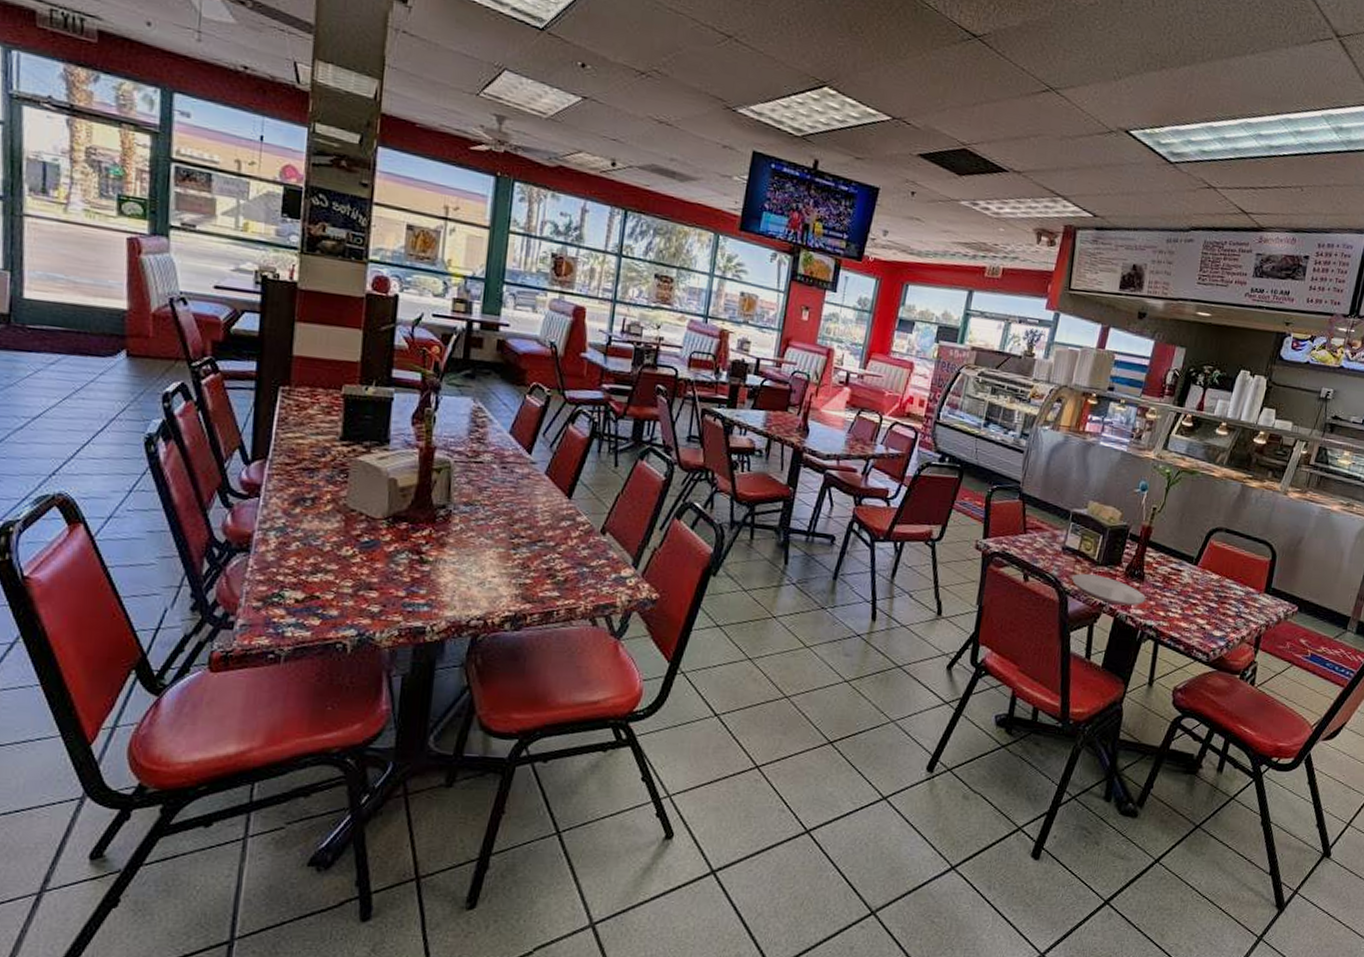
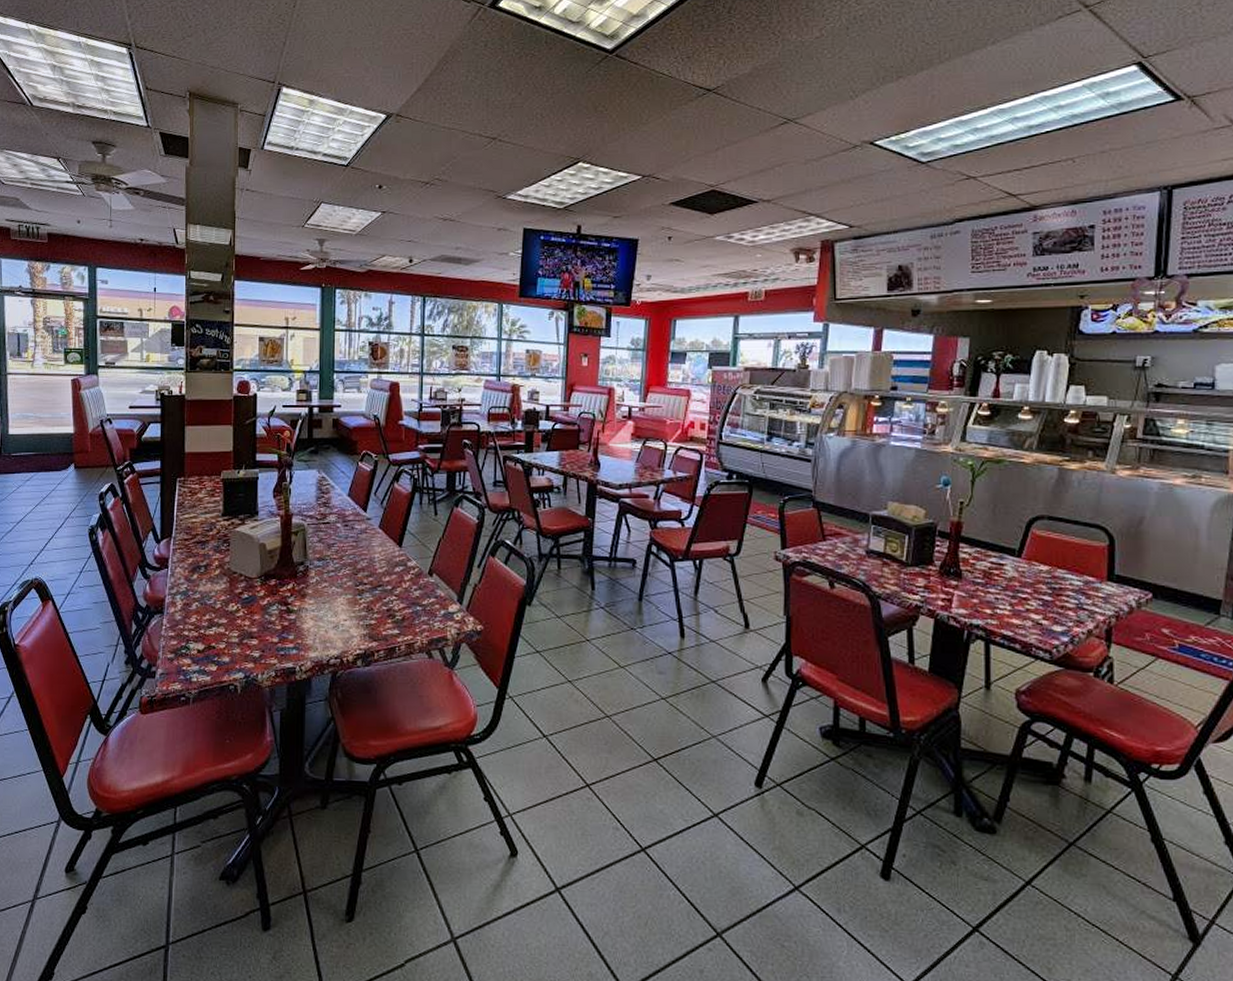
plate: present [1072,573,1146,606] -> none [881,575,967,606]

